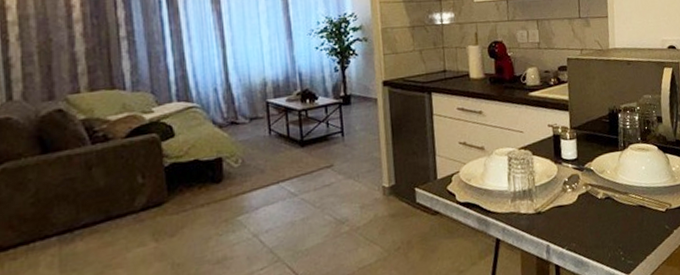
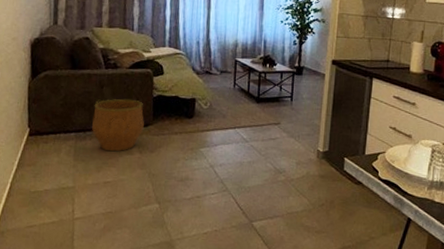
basket: none [80,175,157,250] -> present [91,98,144,152]

